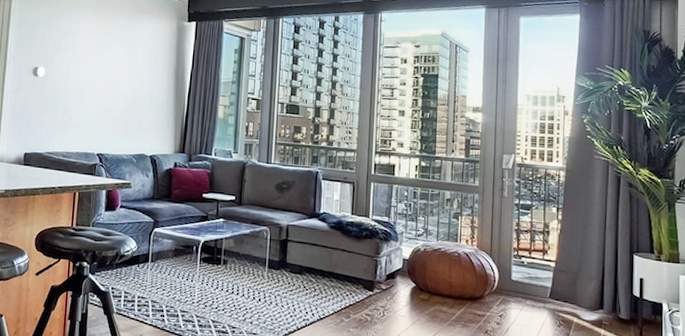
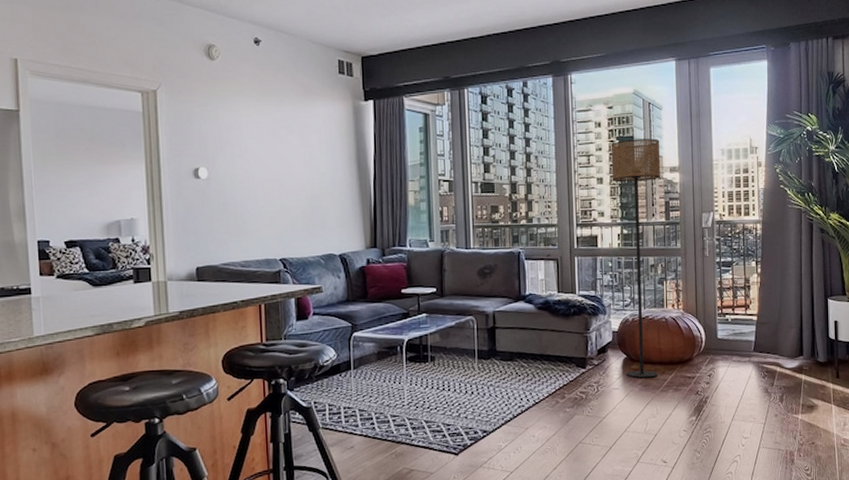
floor lamp: none [414,77,465,310] -> present [611,138,661,378]

